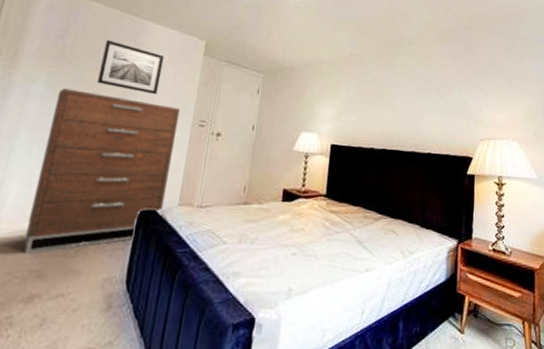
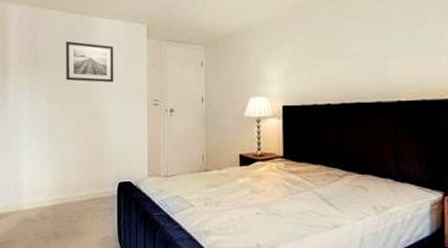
dresser: present [24,88,181,254] -> none [40,88,136,220]

